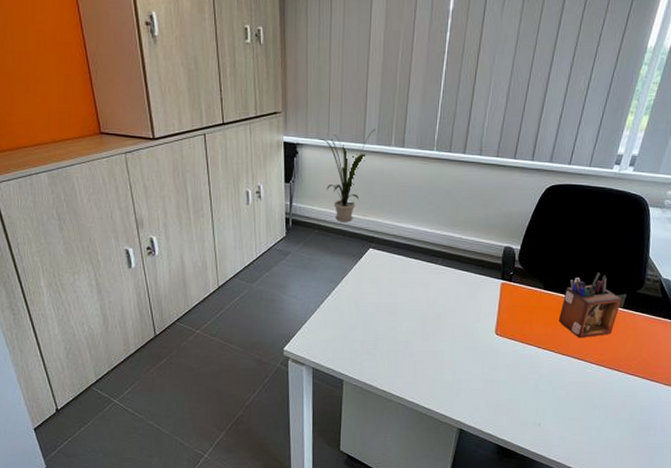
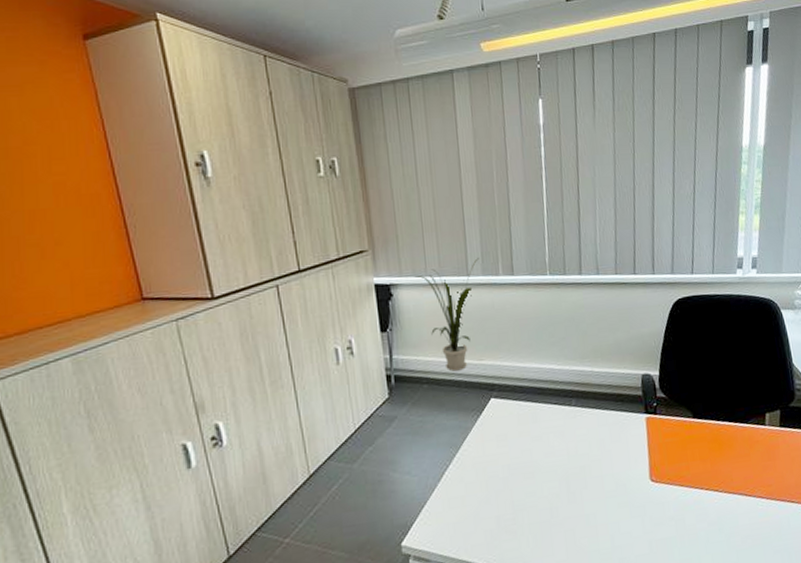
desk organizer: present [558,272,622,338] -> none [715,389,777,470]

